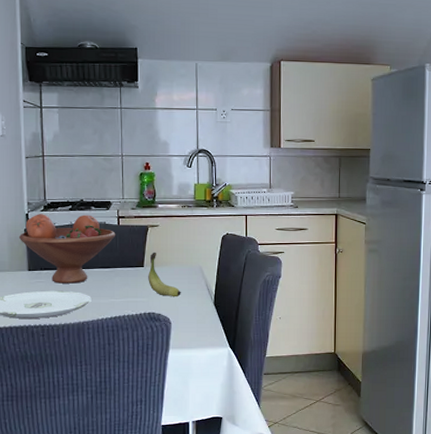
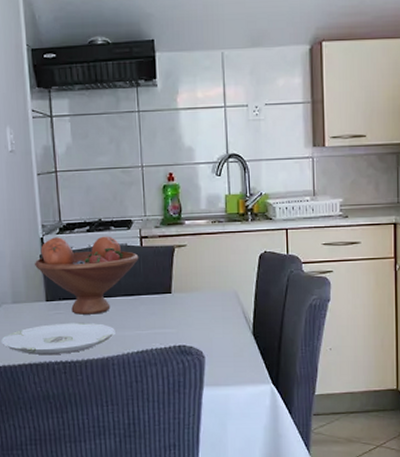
banana: present [148,252,181,297] -> none [177,275,215,327]

